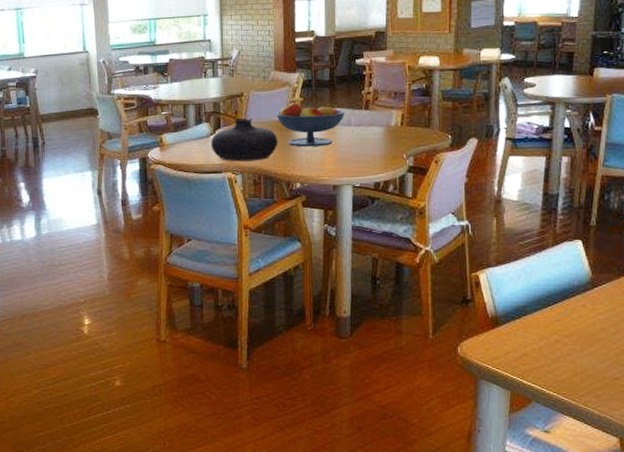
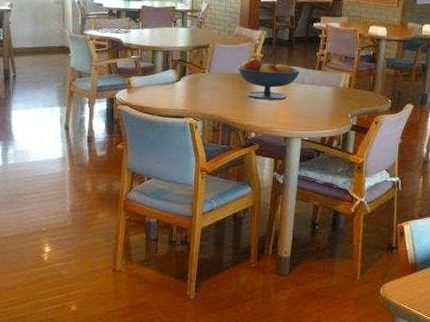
vase: present [210,118,278,162] -> none [175,67,238,109]

